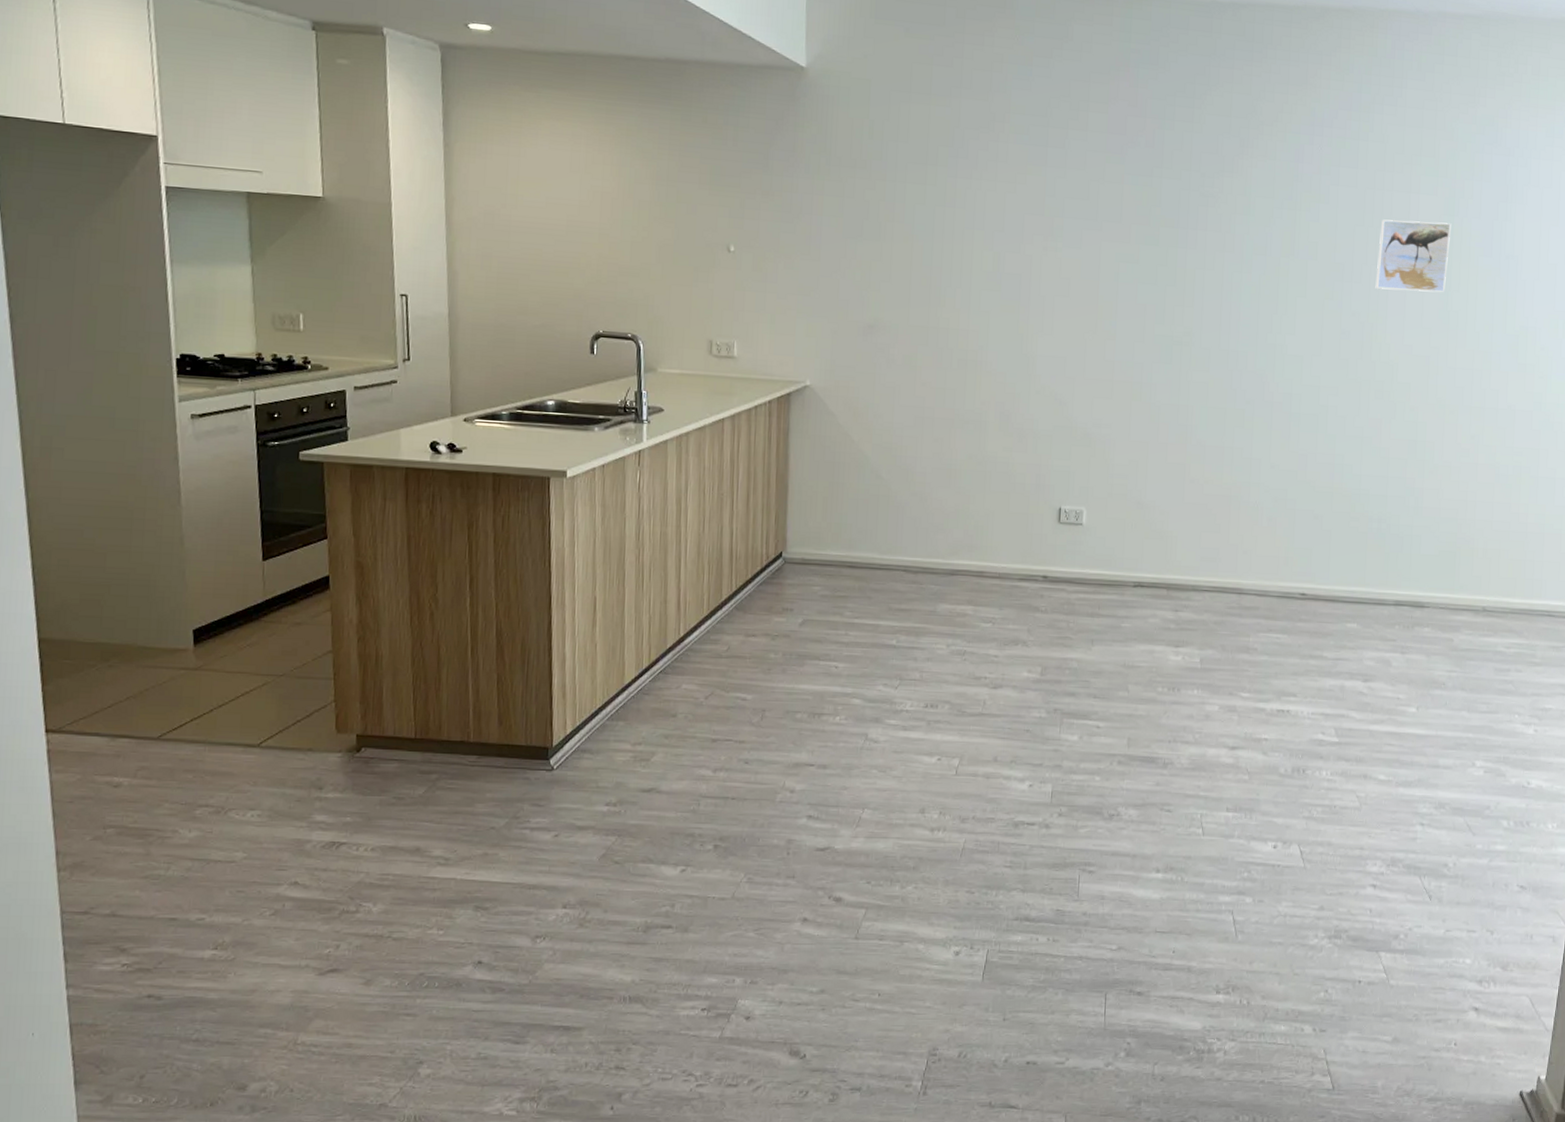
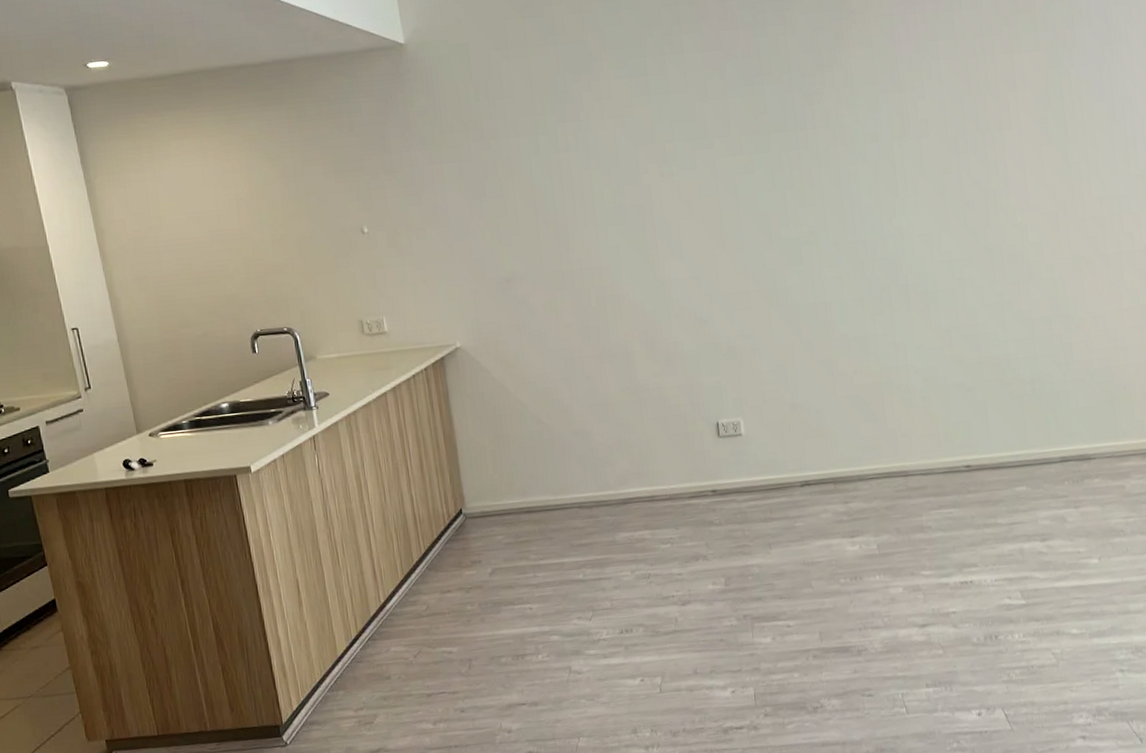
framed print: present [1375,219,1452,293] -> none [988,75,1063,154]

